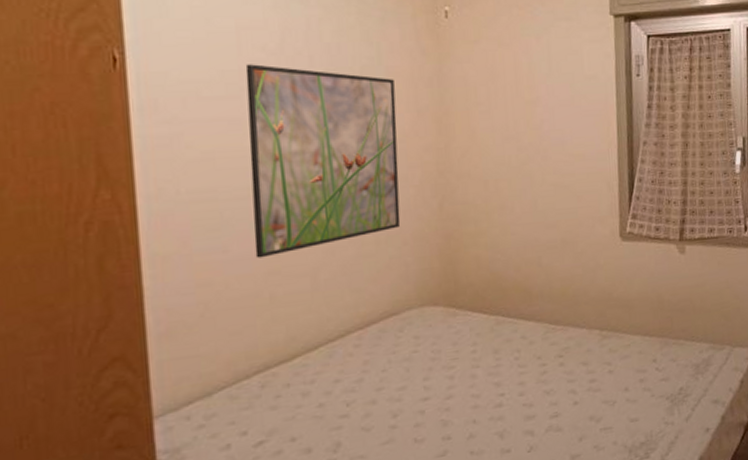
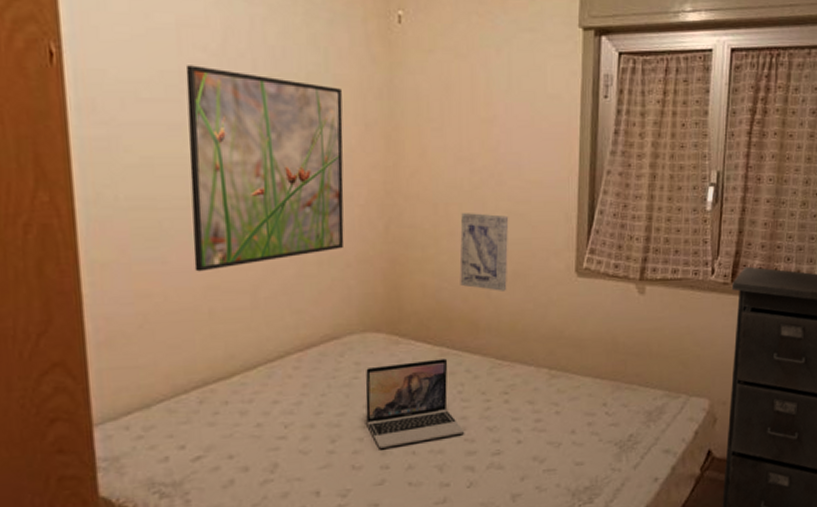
laptop: none [425,327,523,420] -> present [365,358,465,449]
wall art: none [510,187,557,259] -> present [459,213,509,291]

